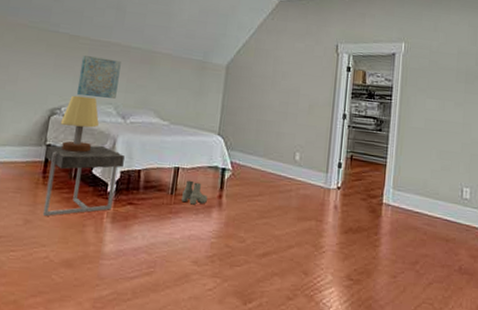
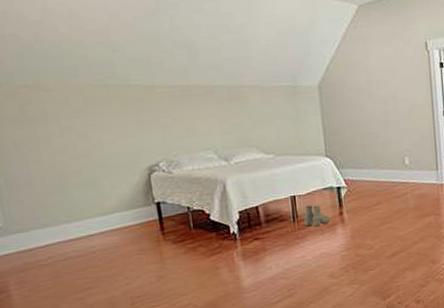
side table: present [42,145,125,217] -> none [156,192,240,270]
table lamp: present [60,95,99,153] -> none [162,146,203,205]
wall art: present [76,54,121,99] -> none [164,103,213,148]

